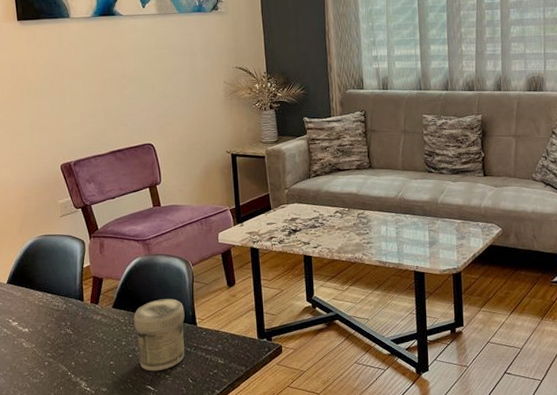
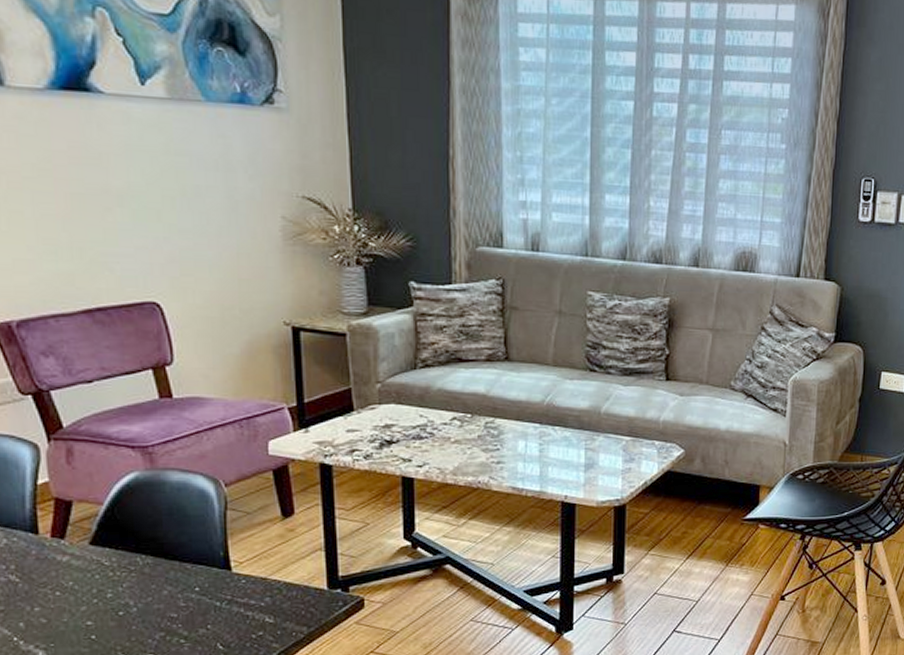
jar: present [134,299,185,372] -> none [127,533,212,635]

